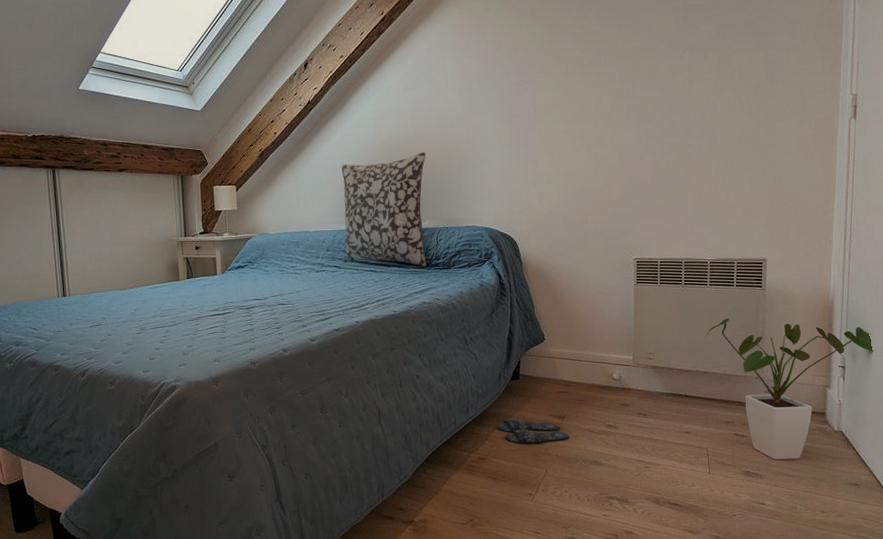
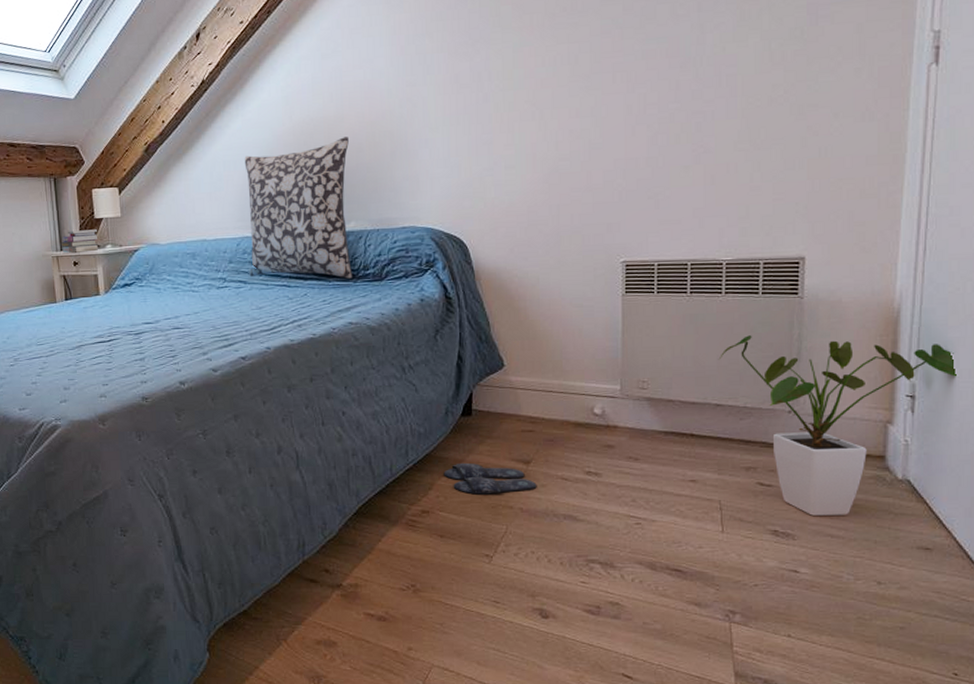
books: none [185,220,217,239] -> present [60,229,98,253]

